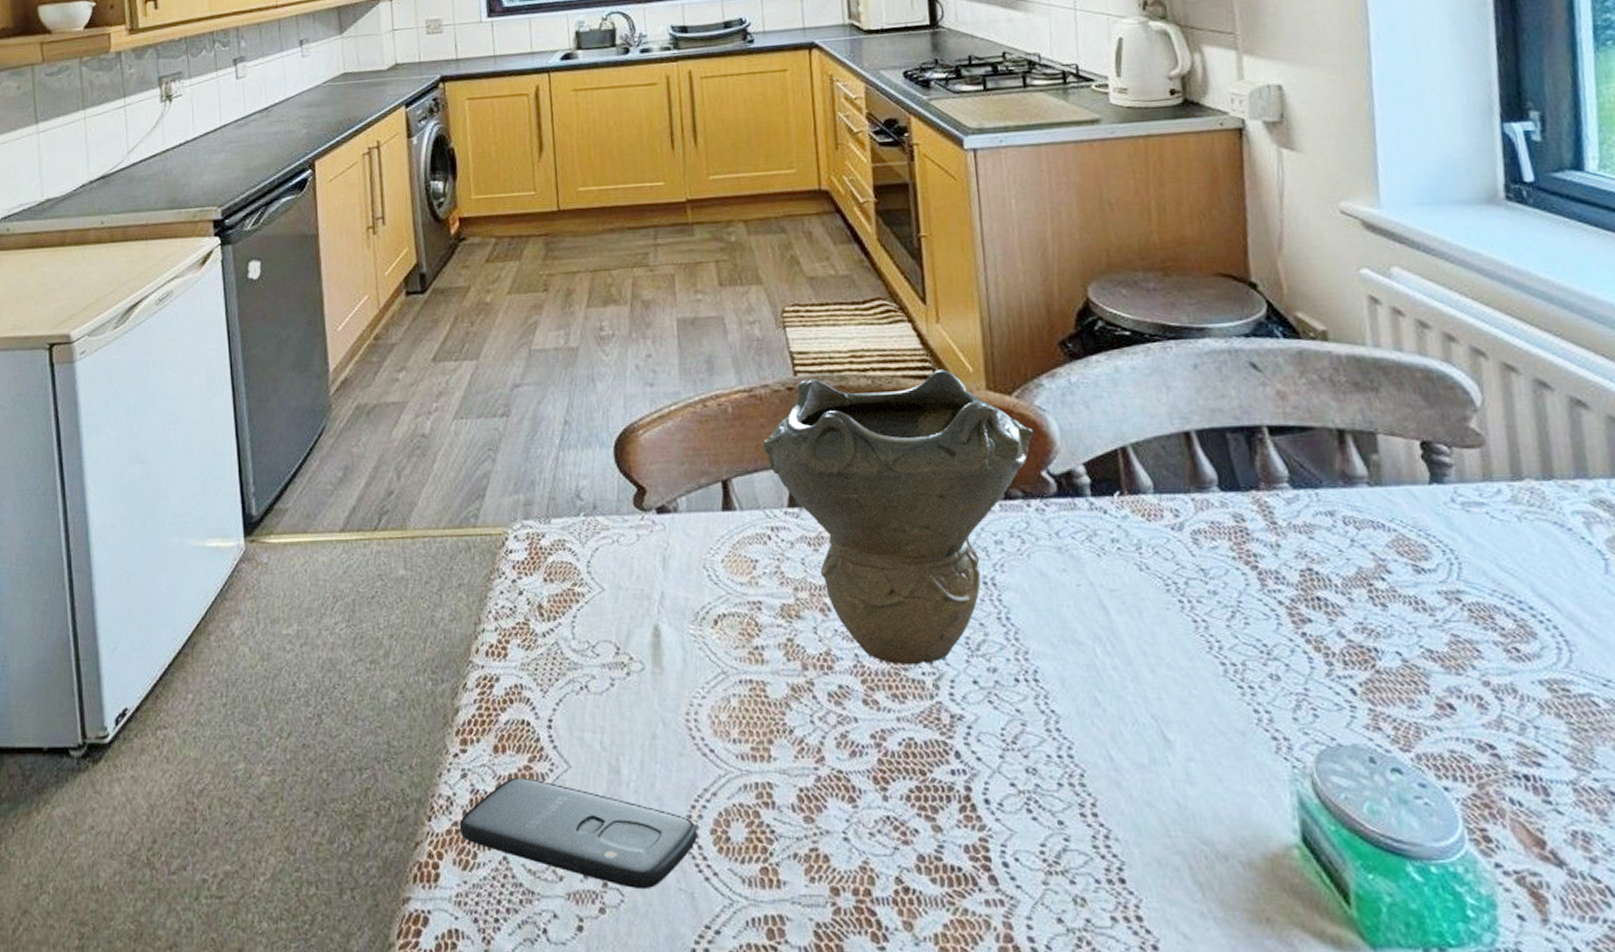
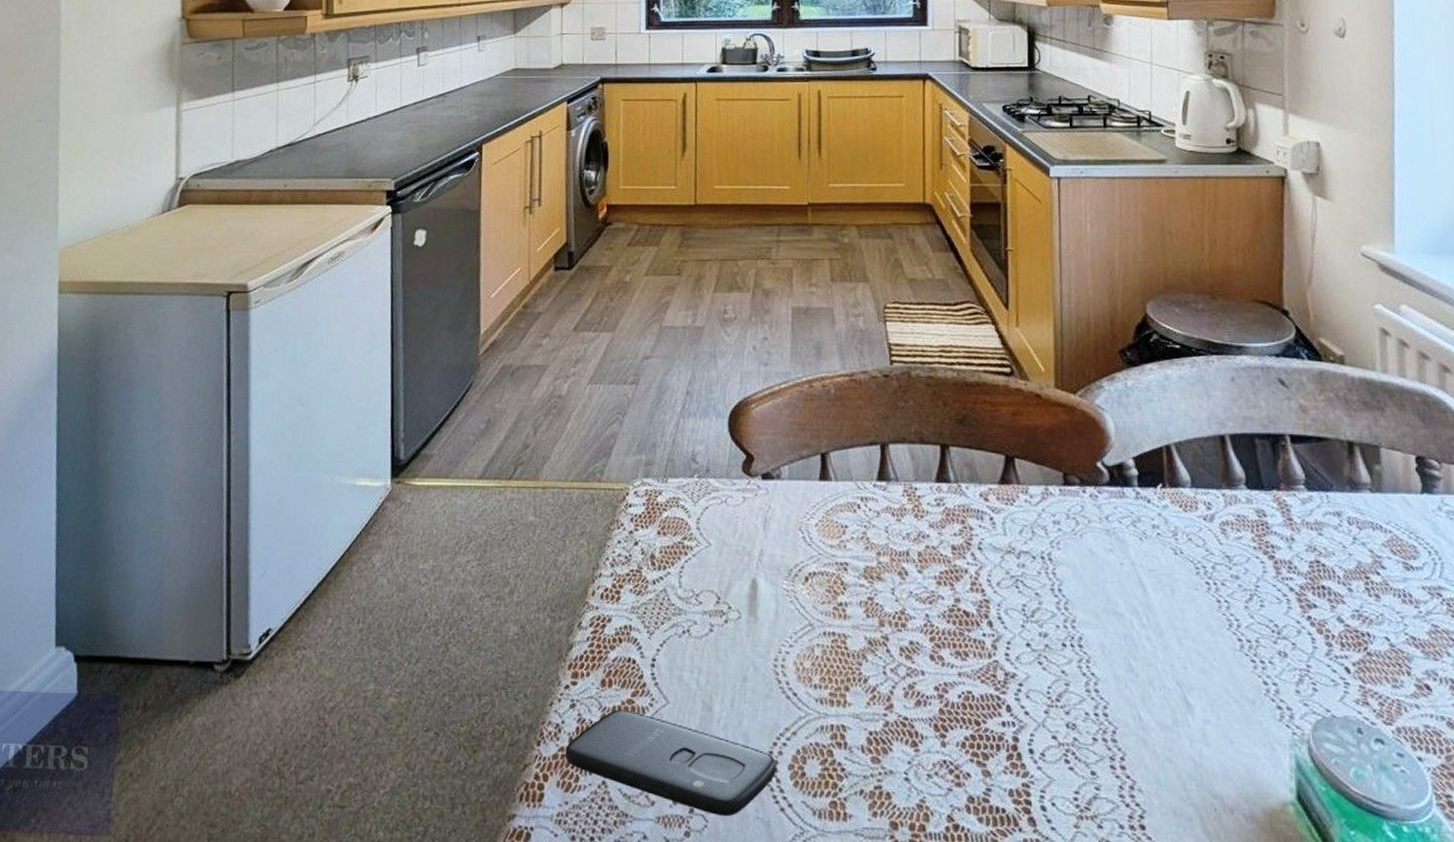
decorative bowl: present [762,369,1033,664] -> none [858,367,1092,626]

